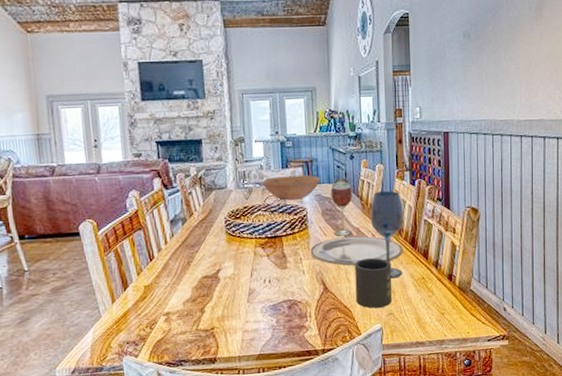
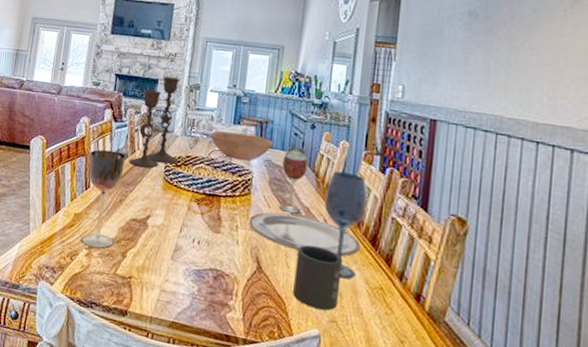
wineglass: none [146,217,190,312] -> present [80,149,126,249]
candlestick: none [188,135,237,227] -> present [129,77,180,168]

